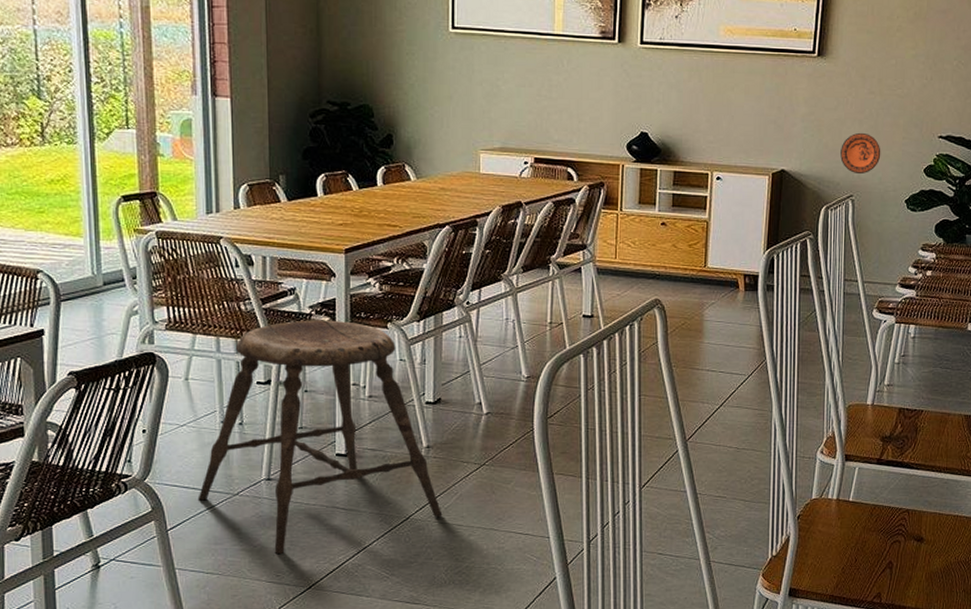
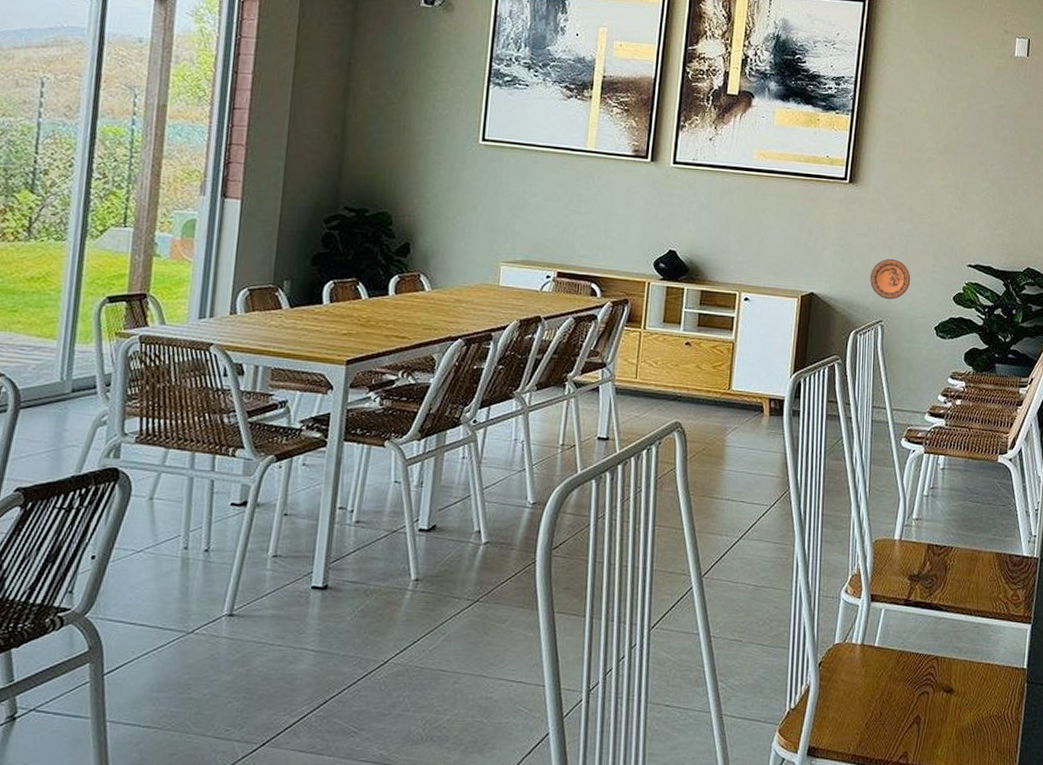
stool: present [197,320,443,553] -> none [145,435,426,703]

